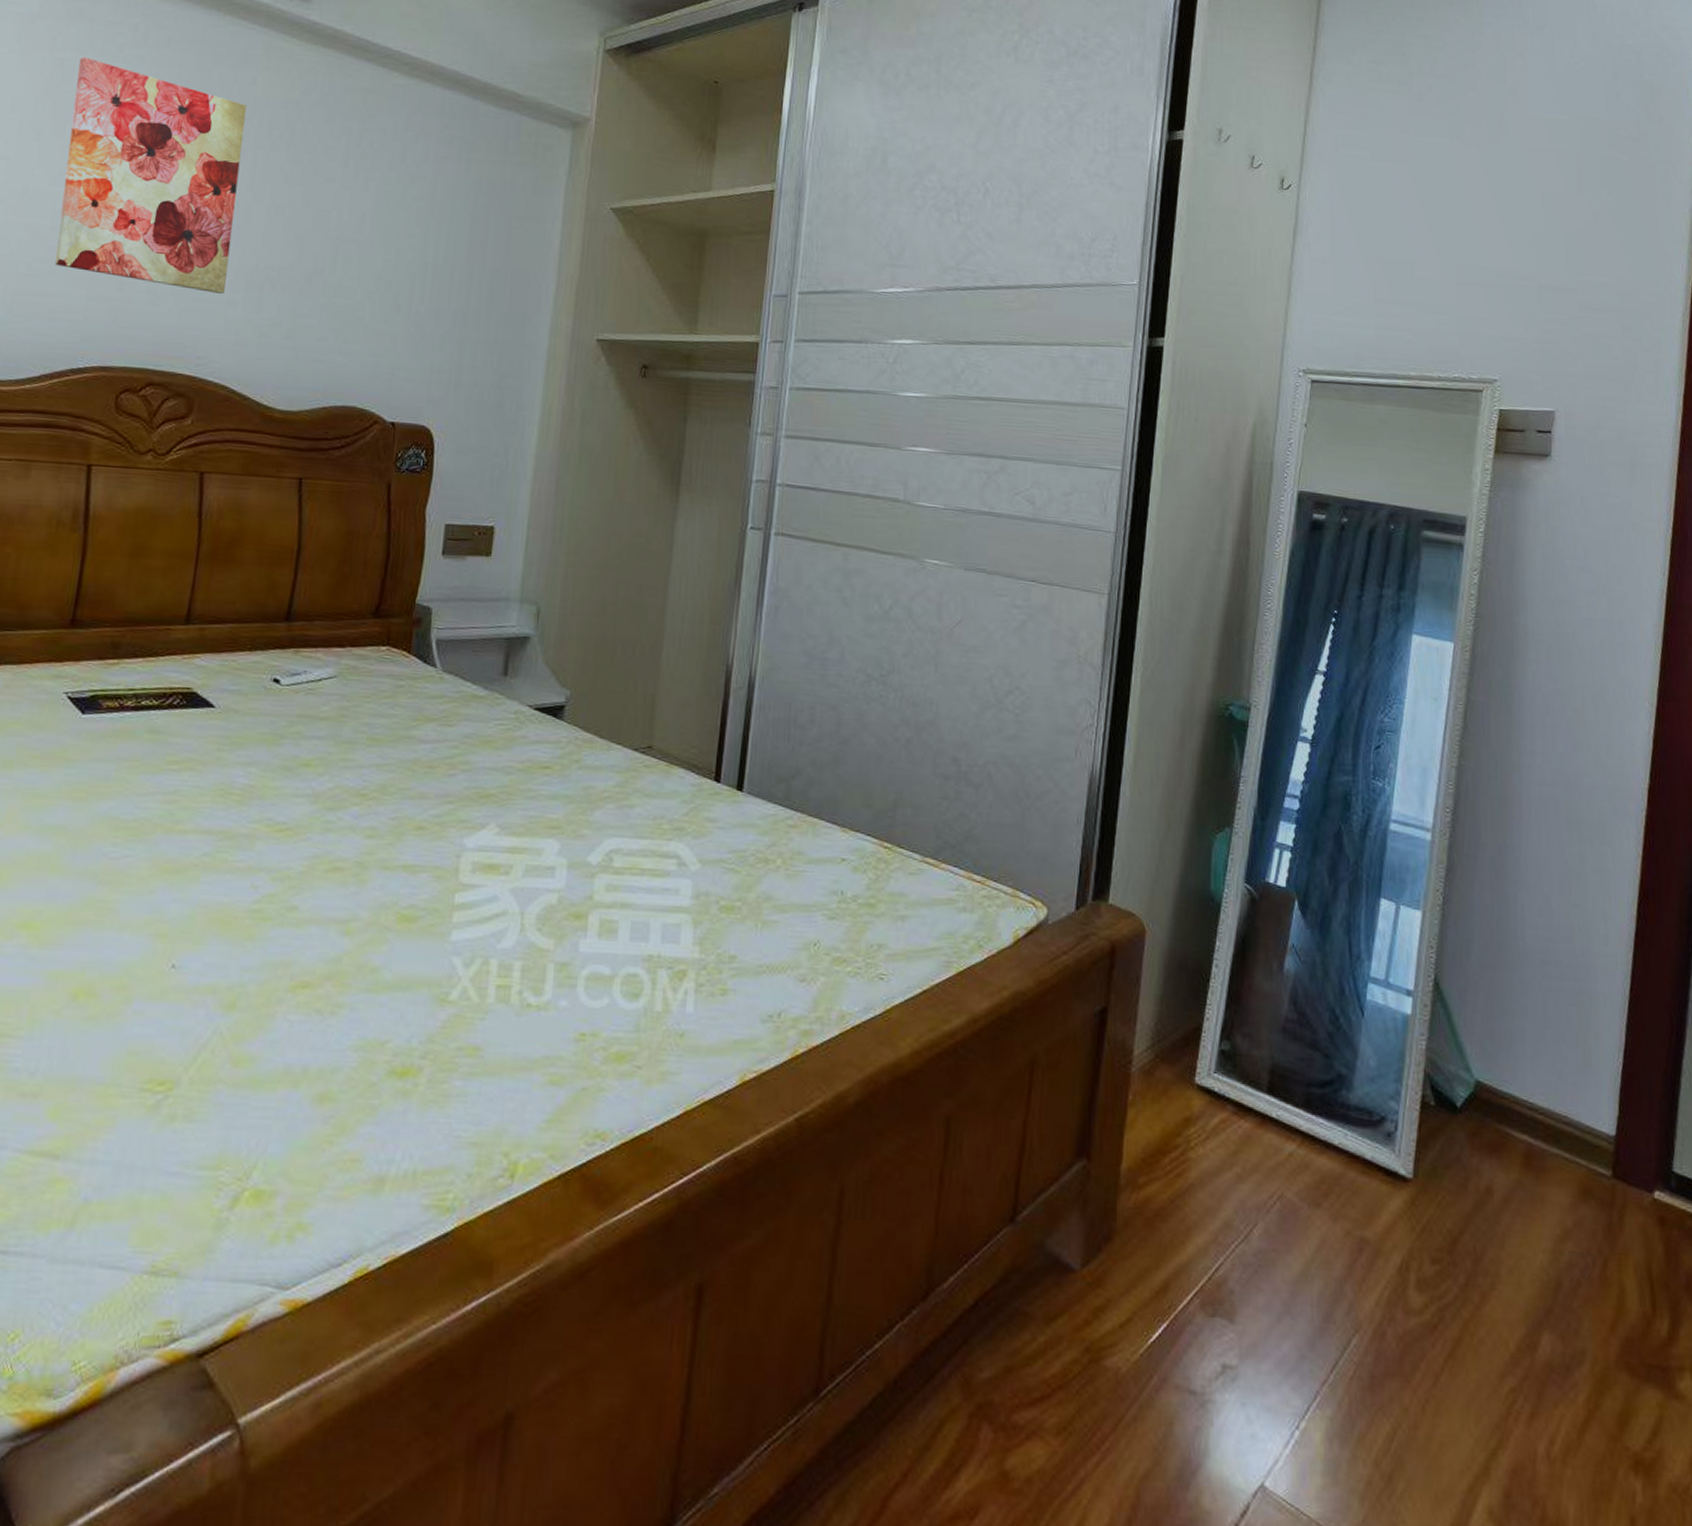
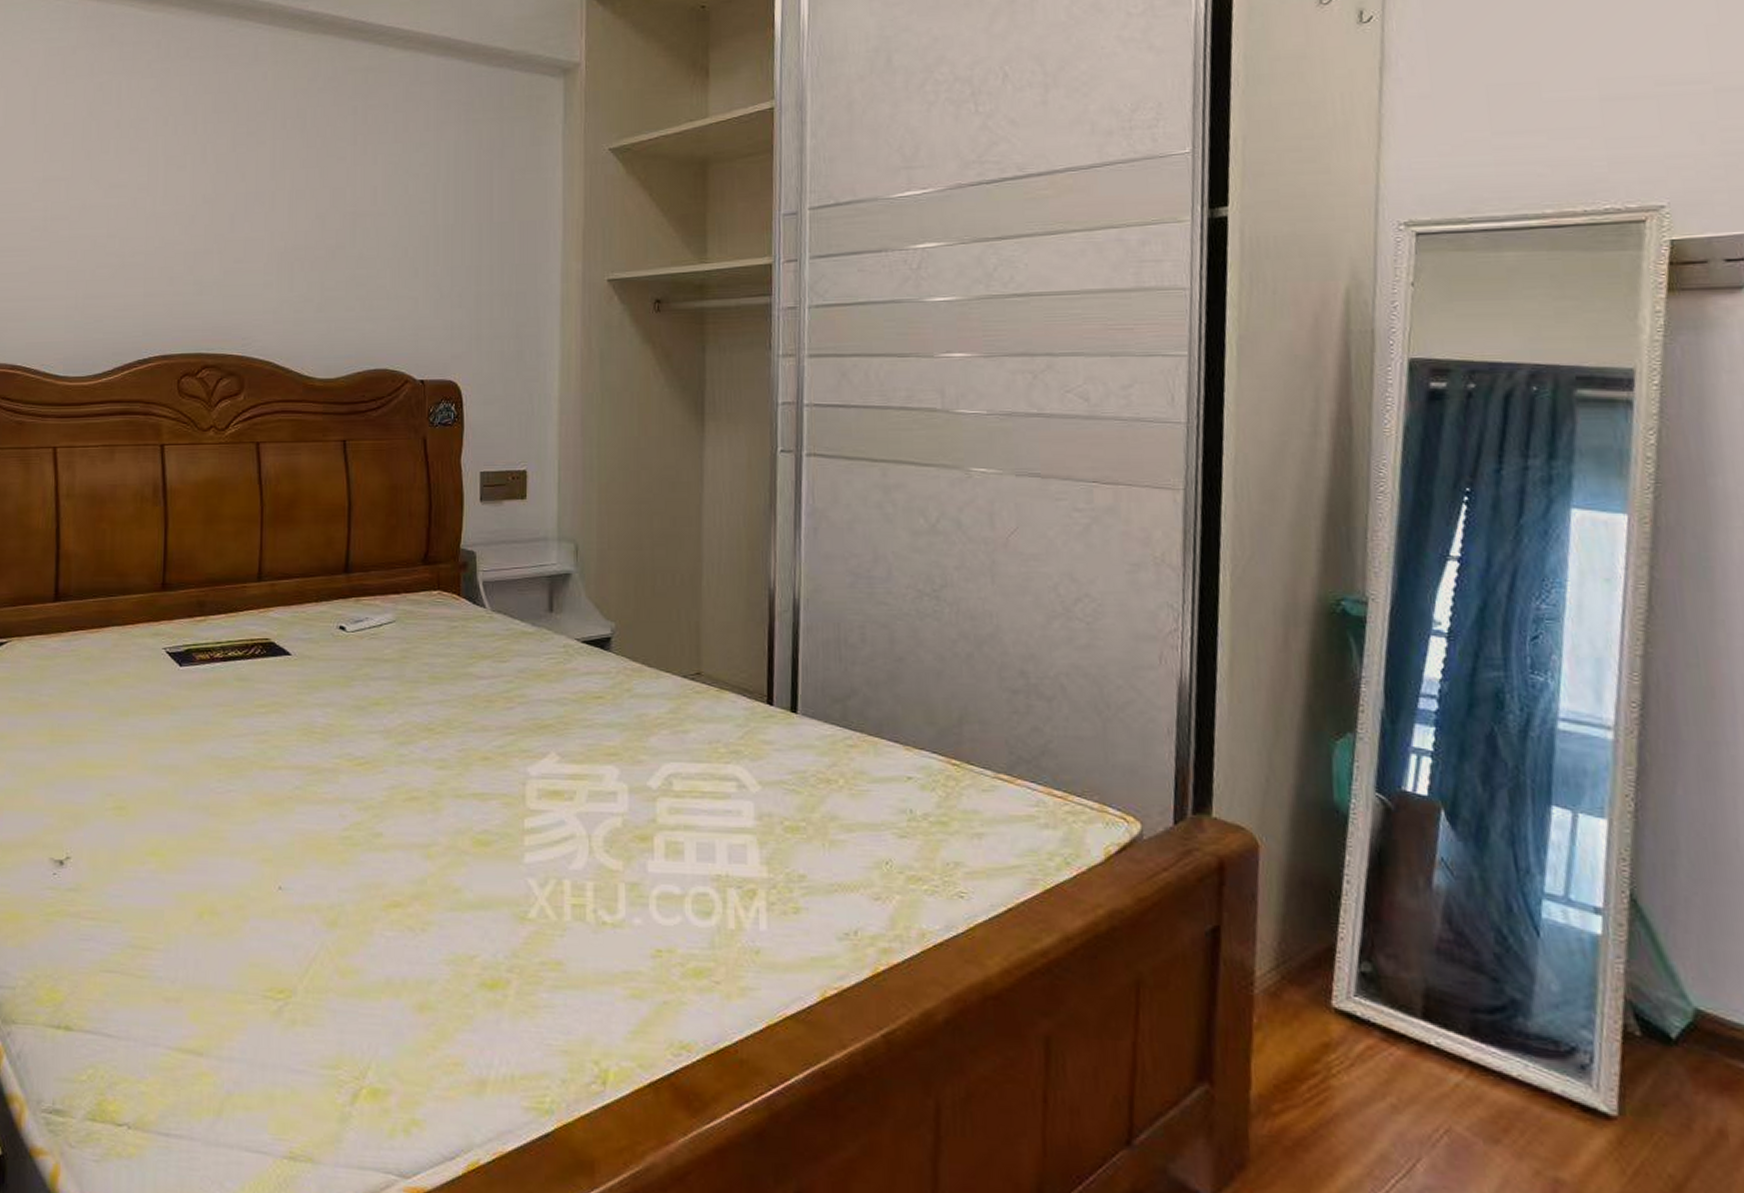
wall art: present [54,57,247,294] -> none [114,78,262,278]

